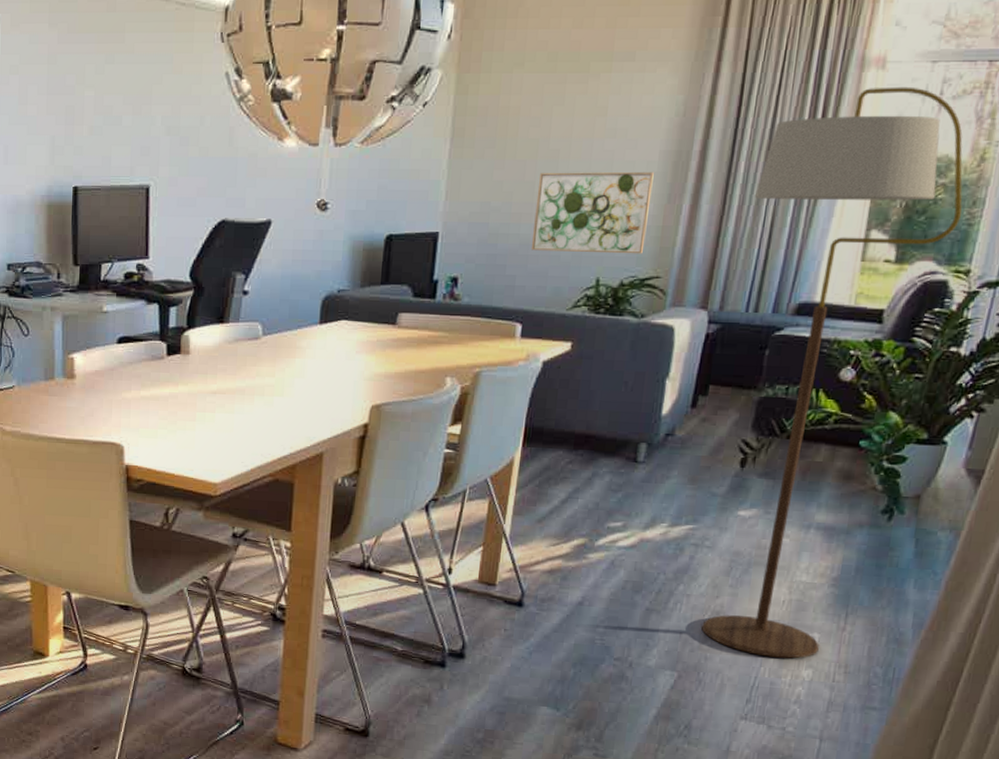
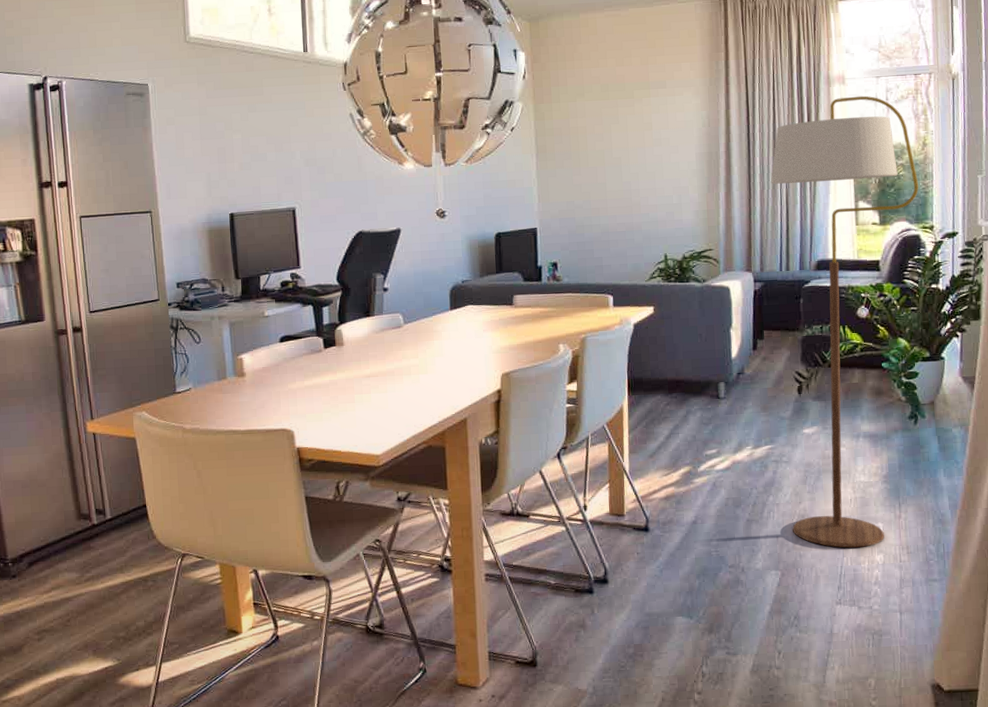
wall art: present [531,171,654,254] -> none [608,169,697,237]

